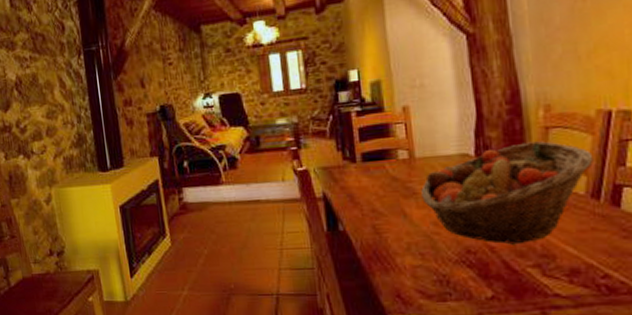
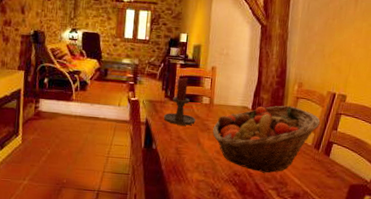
candle holder: none [345,128,394,195] -> present [163,77,196,126]

